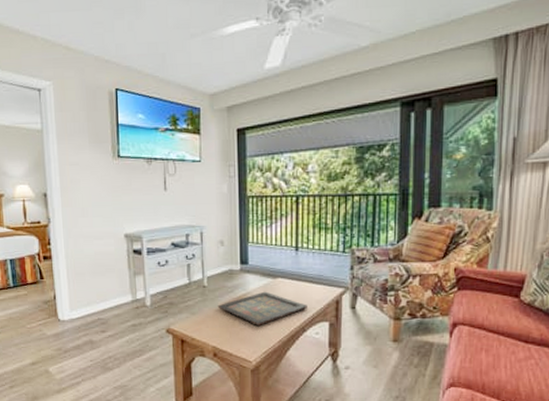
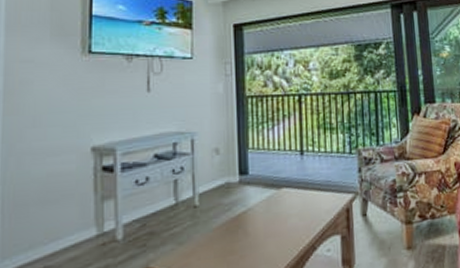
icon panel: present [217,291,307,325] -> none [211,205,316,250]

